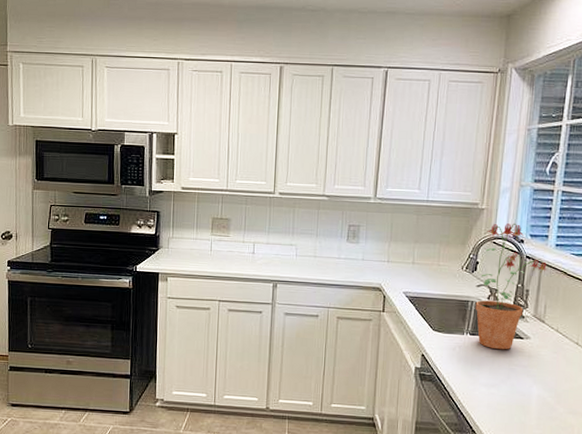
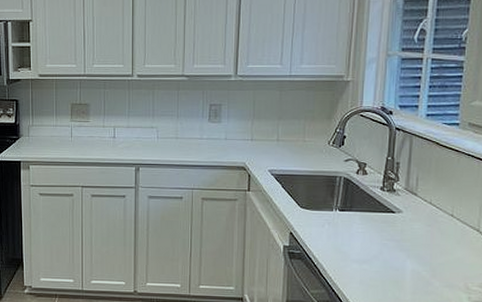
potted plant: present [475,223,547,350] -> none [344,94,418,225]

